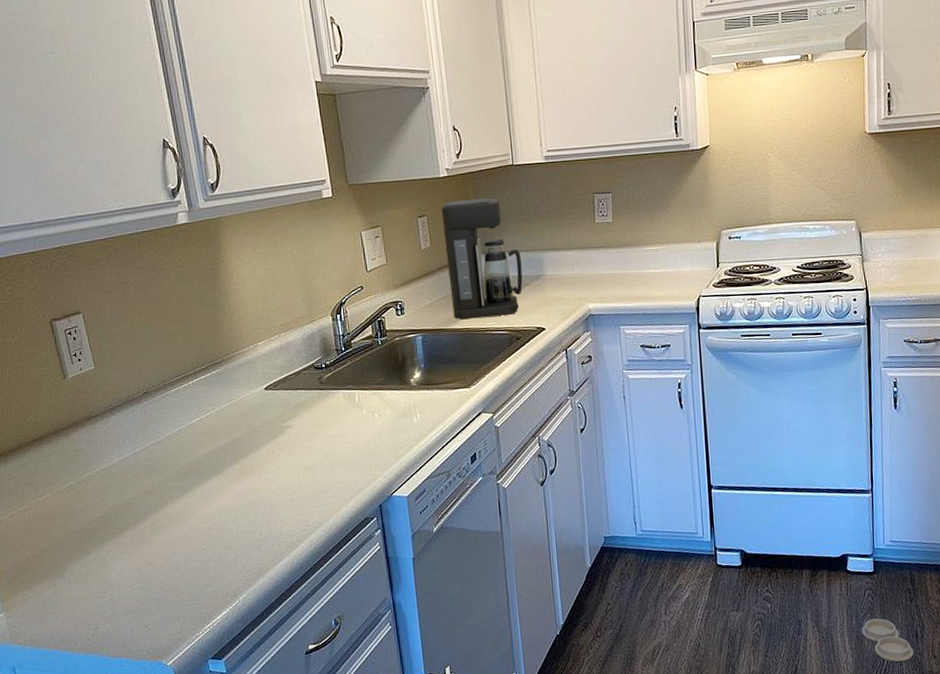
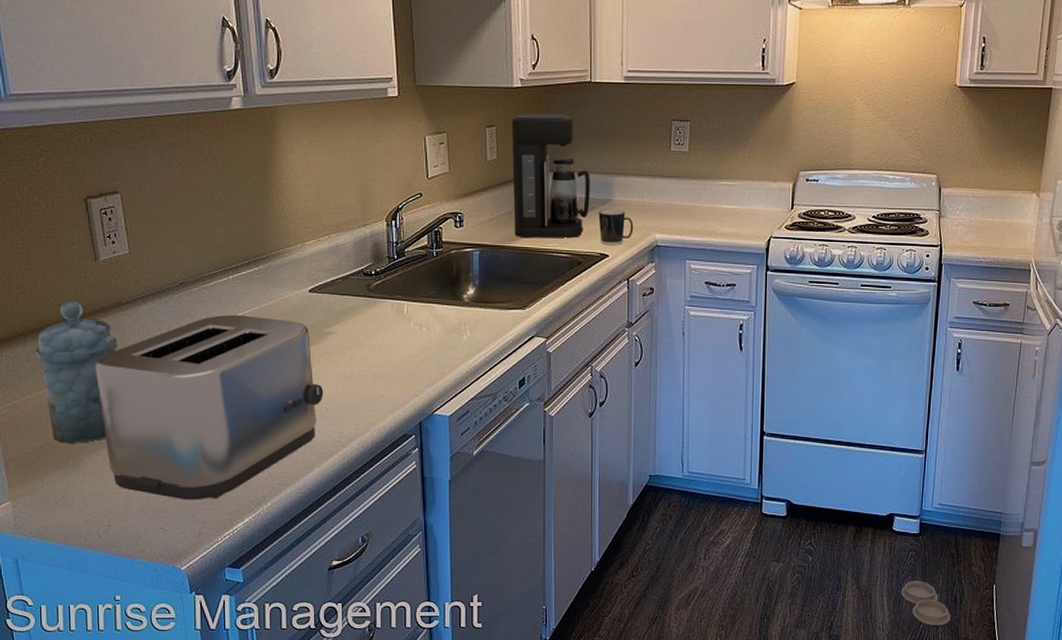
canister: none [15,418,92,554] -> present [35,301,119,443]
toaster: none [71,417,287,598] -> present [94,314,324,500]
mug: none [532,283,567,319] -> present [598,209,634,245]

